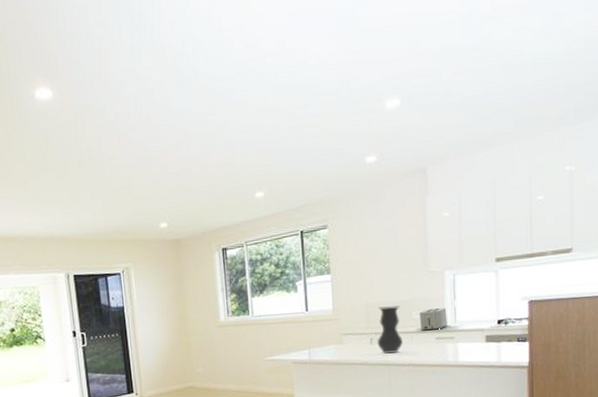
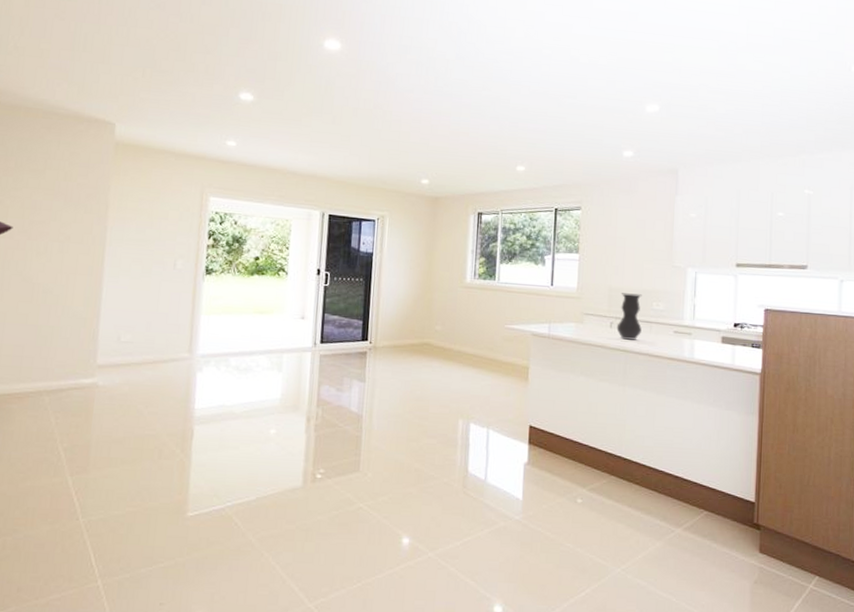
toaster: present [419,307,447,331] -> none [659,301,687,324]

